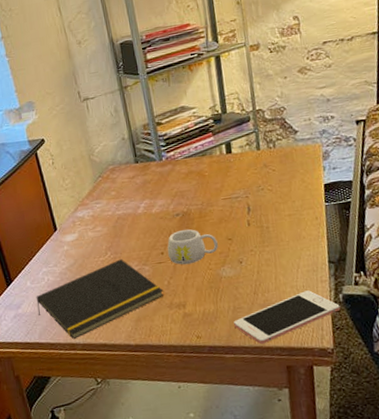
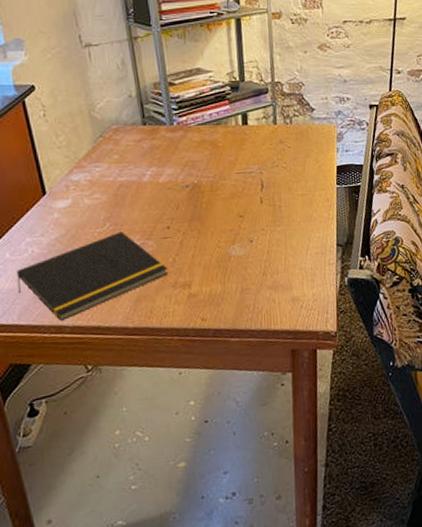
mug: present [167,229,218,265] -> none [174,203,229,242]
cell phone: present [234,290,341,345] -> none [241,273,345,328]

